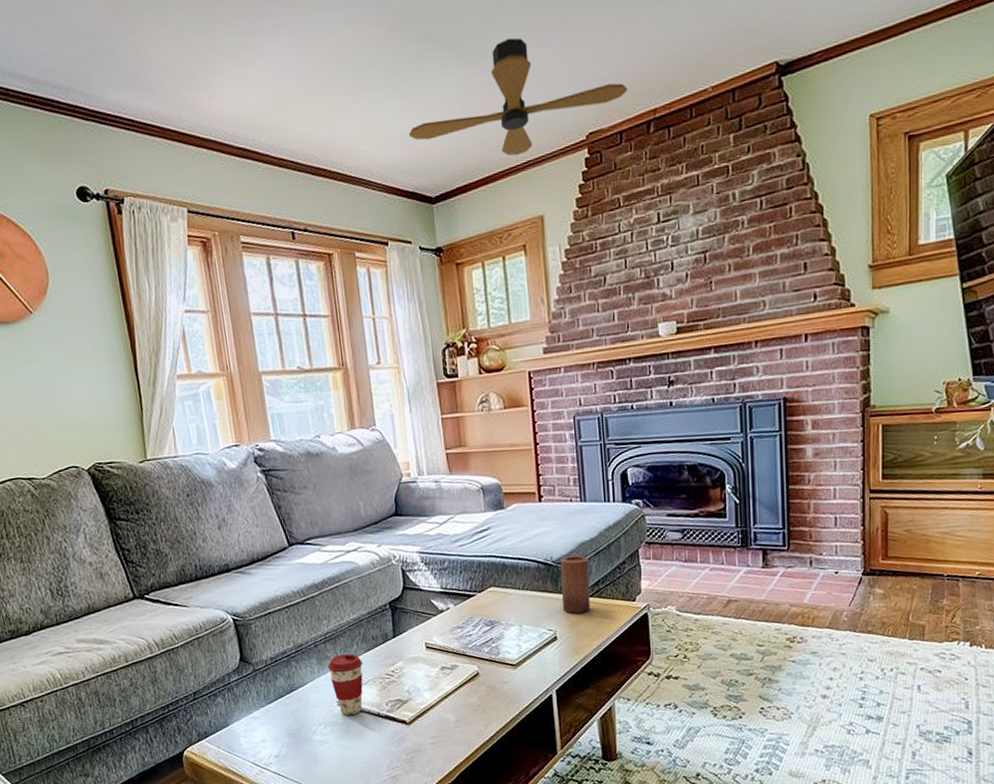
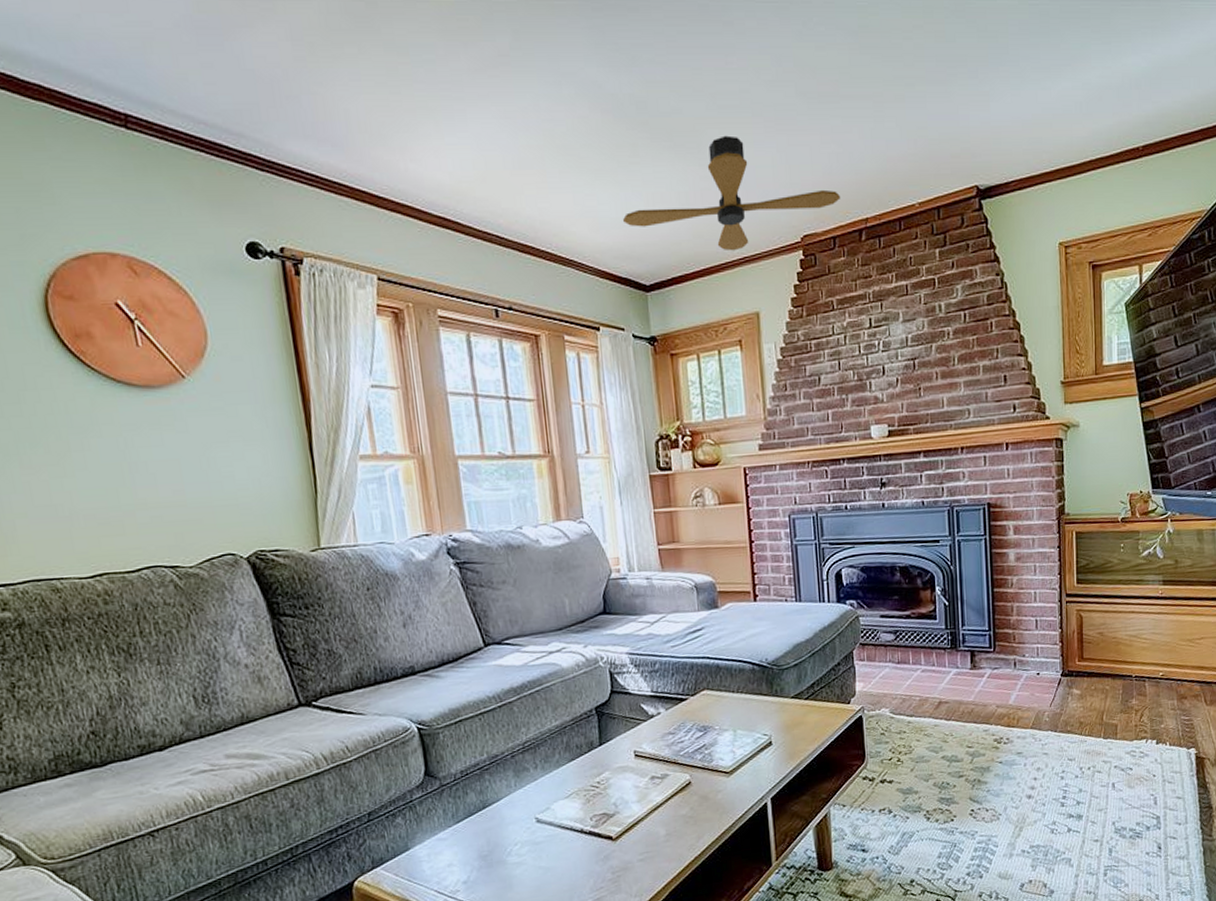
coffee cup: present [327,653,363,715] -> none [526,764,566,833]
candle: present [560,555,591,614] -> none [775,657,806,717]

